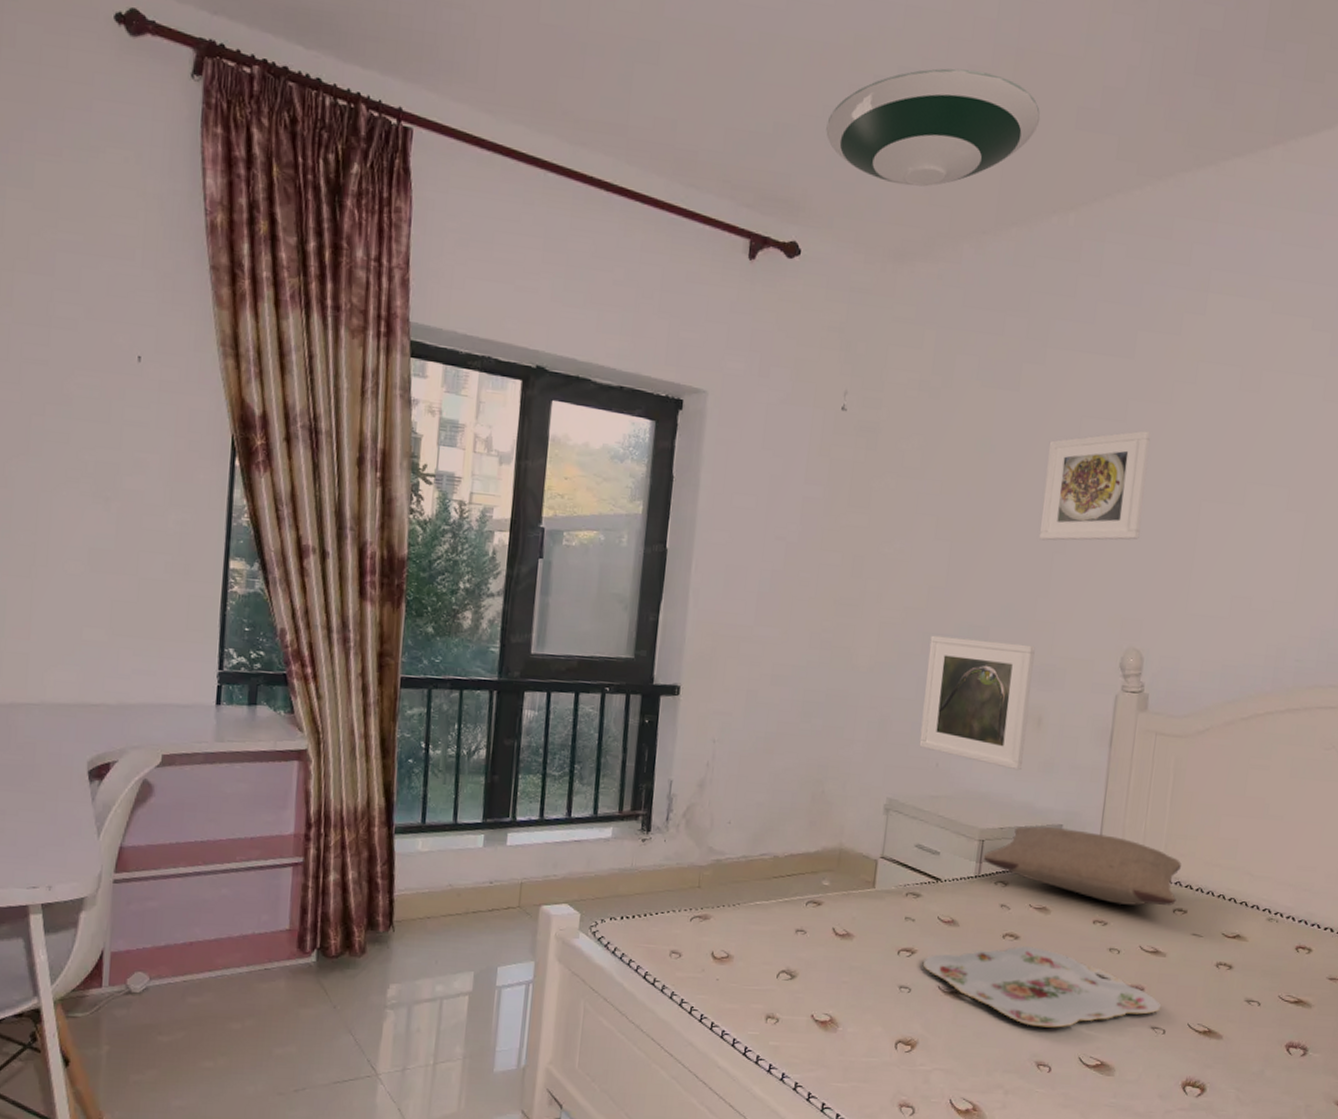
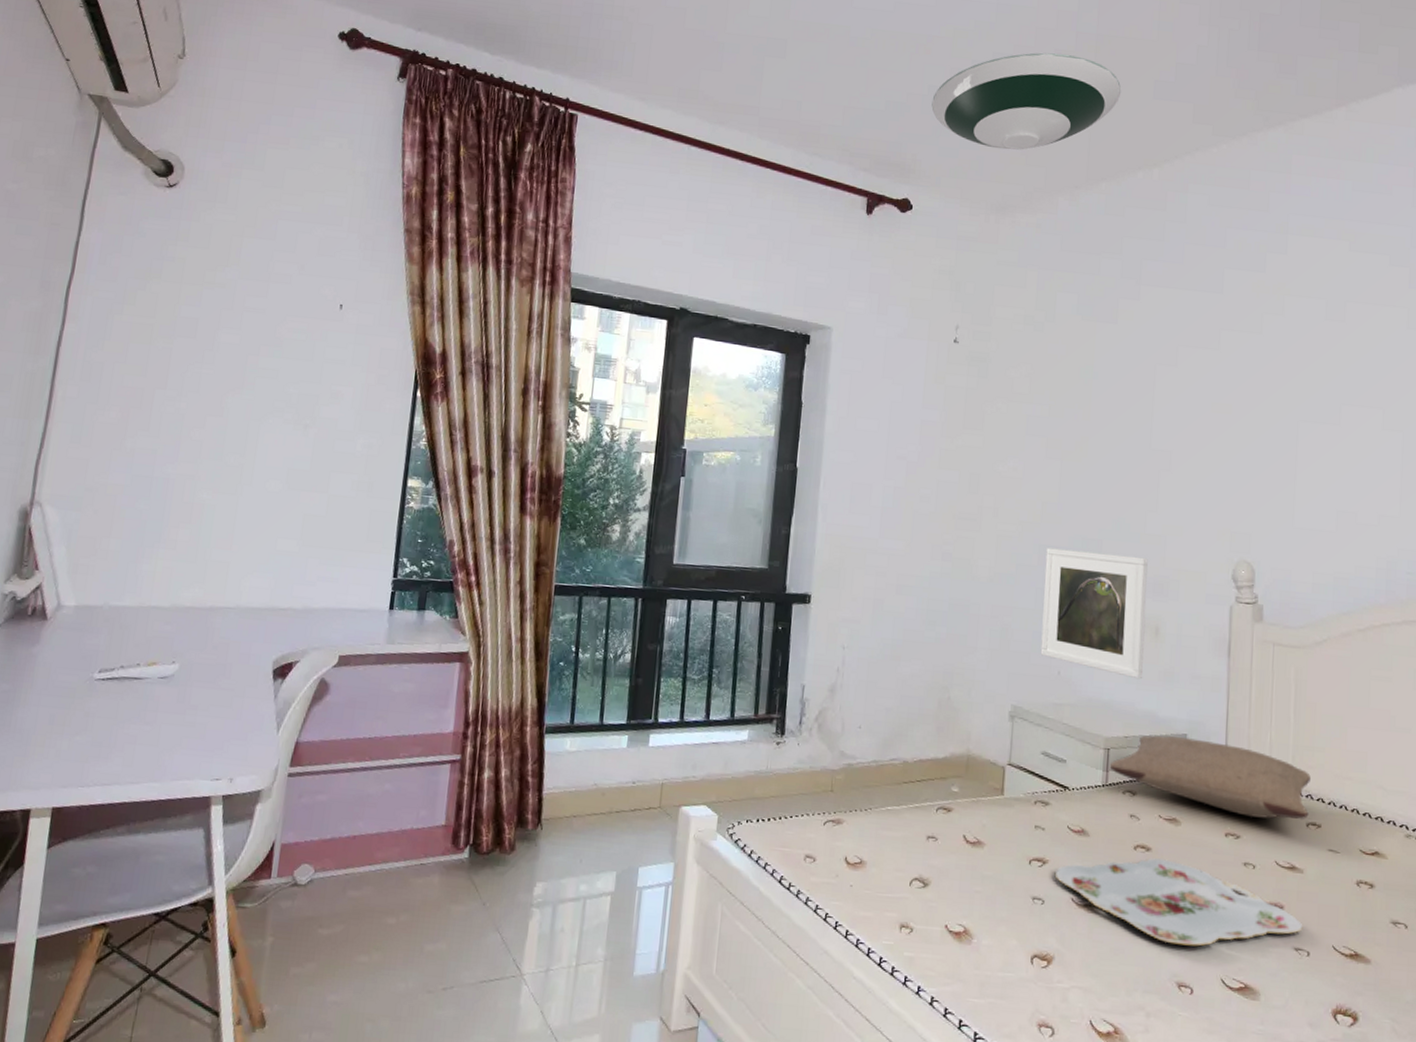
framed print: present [1039,430,1151,541] -> none [1144,358,1245,459]

